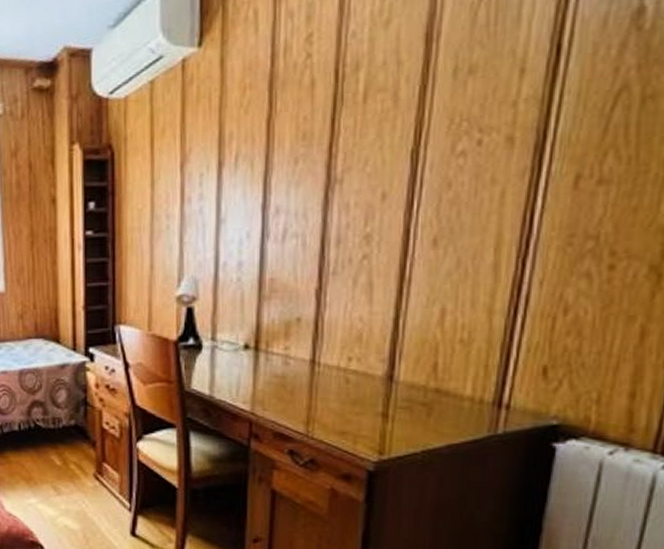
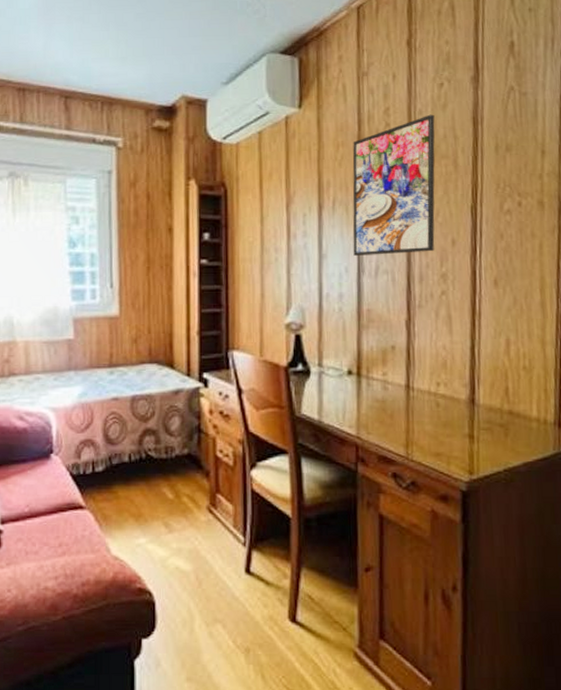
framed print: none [257,35,373,218] -> present [352,114,435,256]

